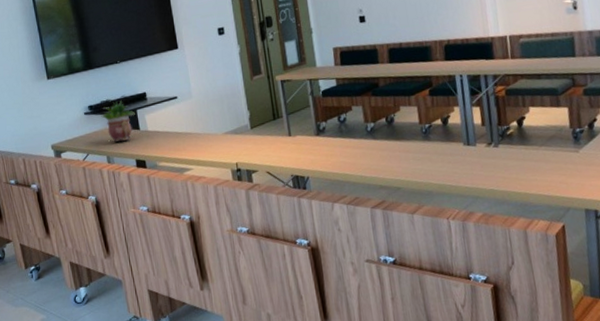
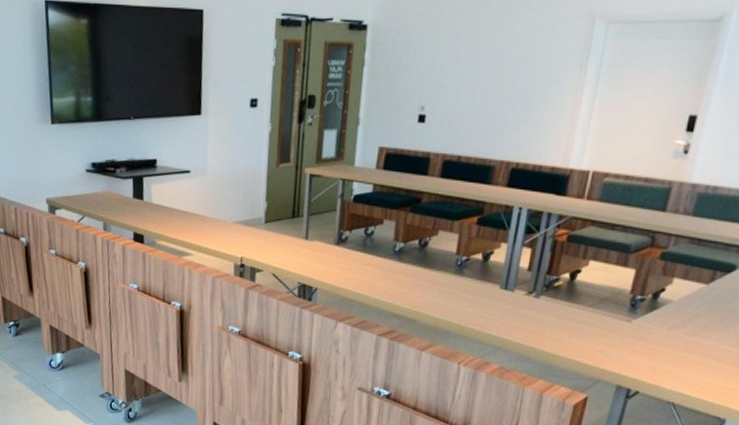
potted plant: present [101,99,135,142] -> none [103,162,141,209]

